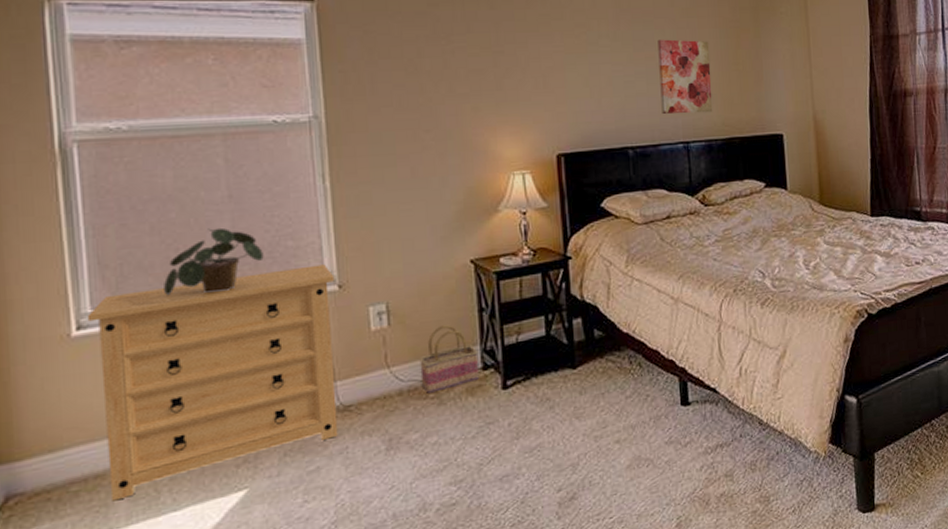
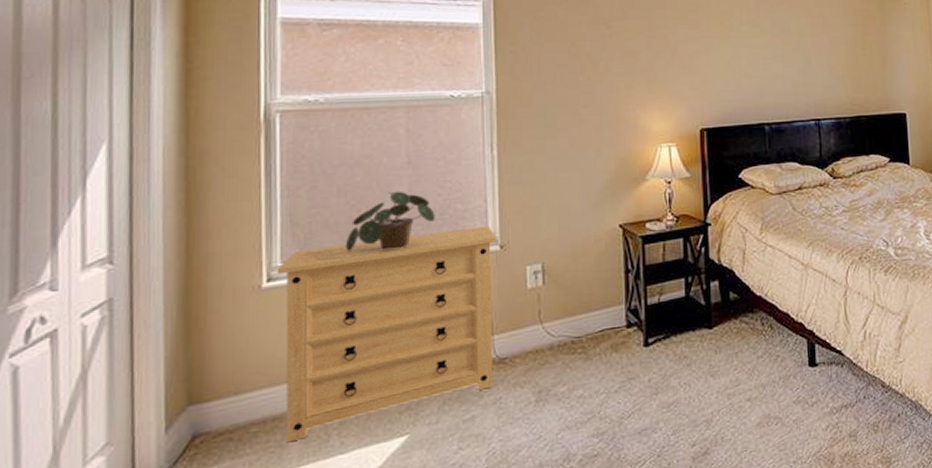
basket: present [419,324,480,393] -> none [570,284,624,349]
wall art: present [657,39,713,115] -> none [793,26,842,94]

